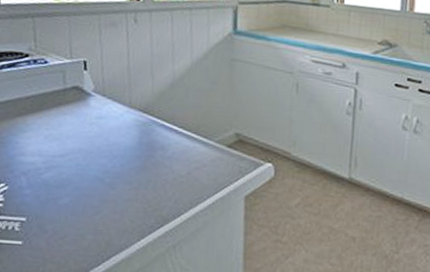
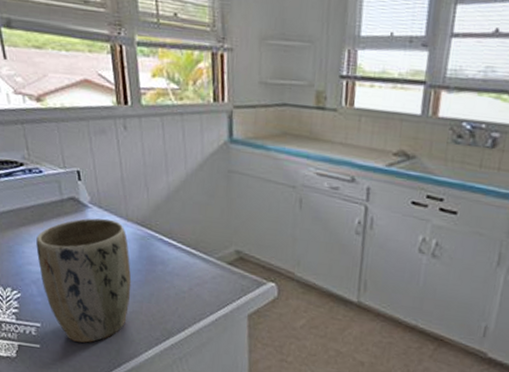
plant pot: none [31,106,130,236] -> present [36,218,132,343]

